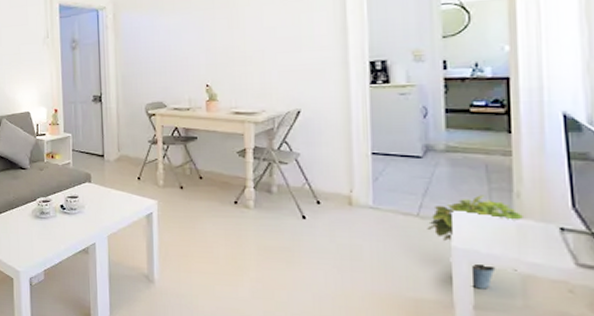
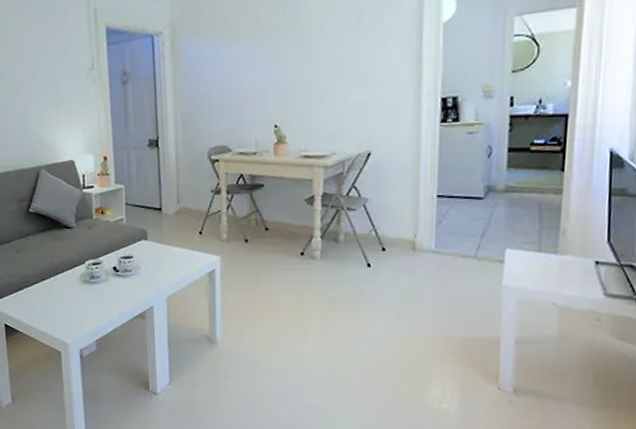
potted plant: present [427,195,523,290] -> none [482,234,566,324]

